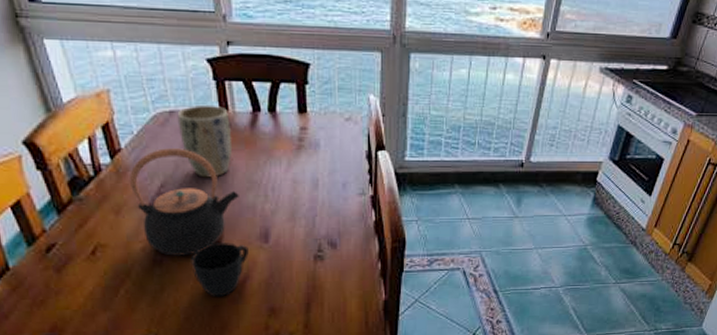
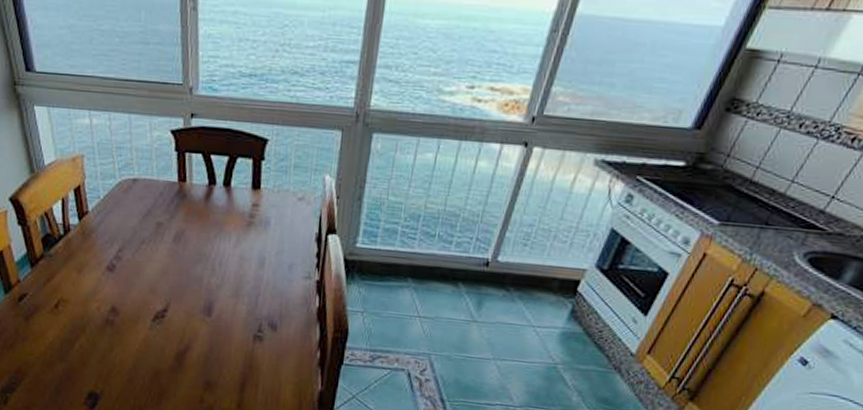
teapot: present [129,148,239,256] -> none [92,214,188,320]
plant pot: present [177,104,232,178] -> none [139,174,187,247]
cup: present [191,242,249,297] -> none [138,310,192,364]

